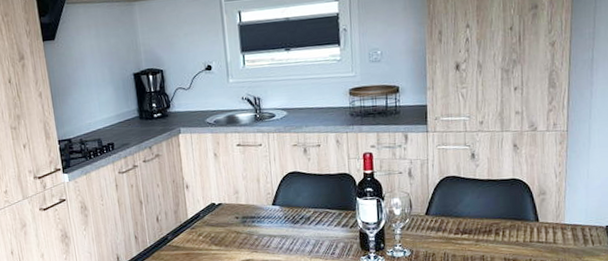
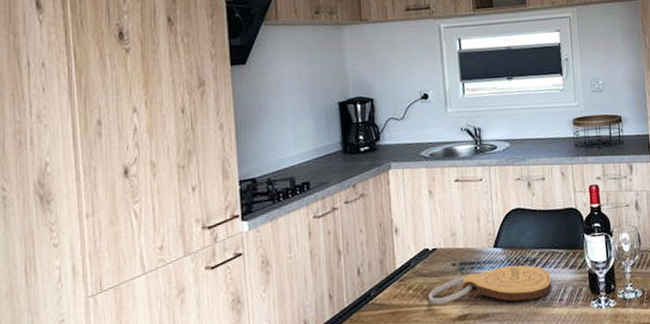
cutting board: none [215,221,325,252] -> present [428,265,552,305]

